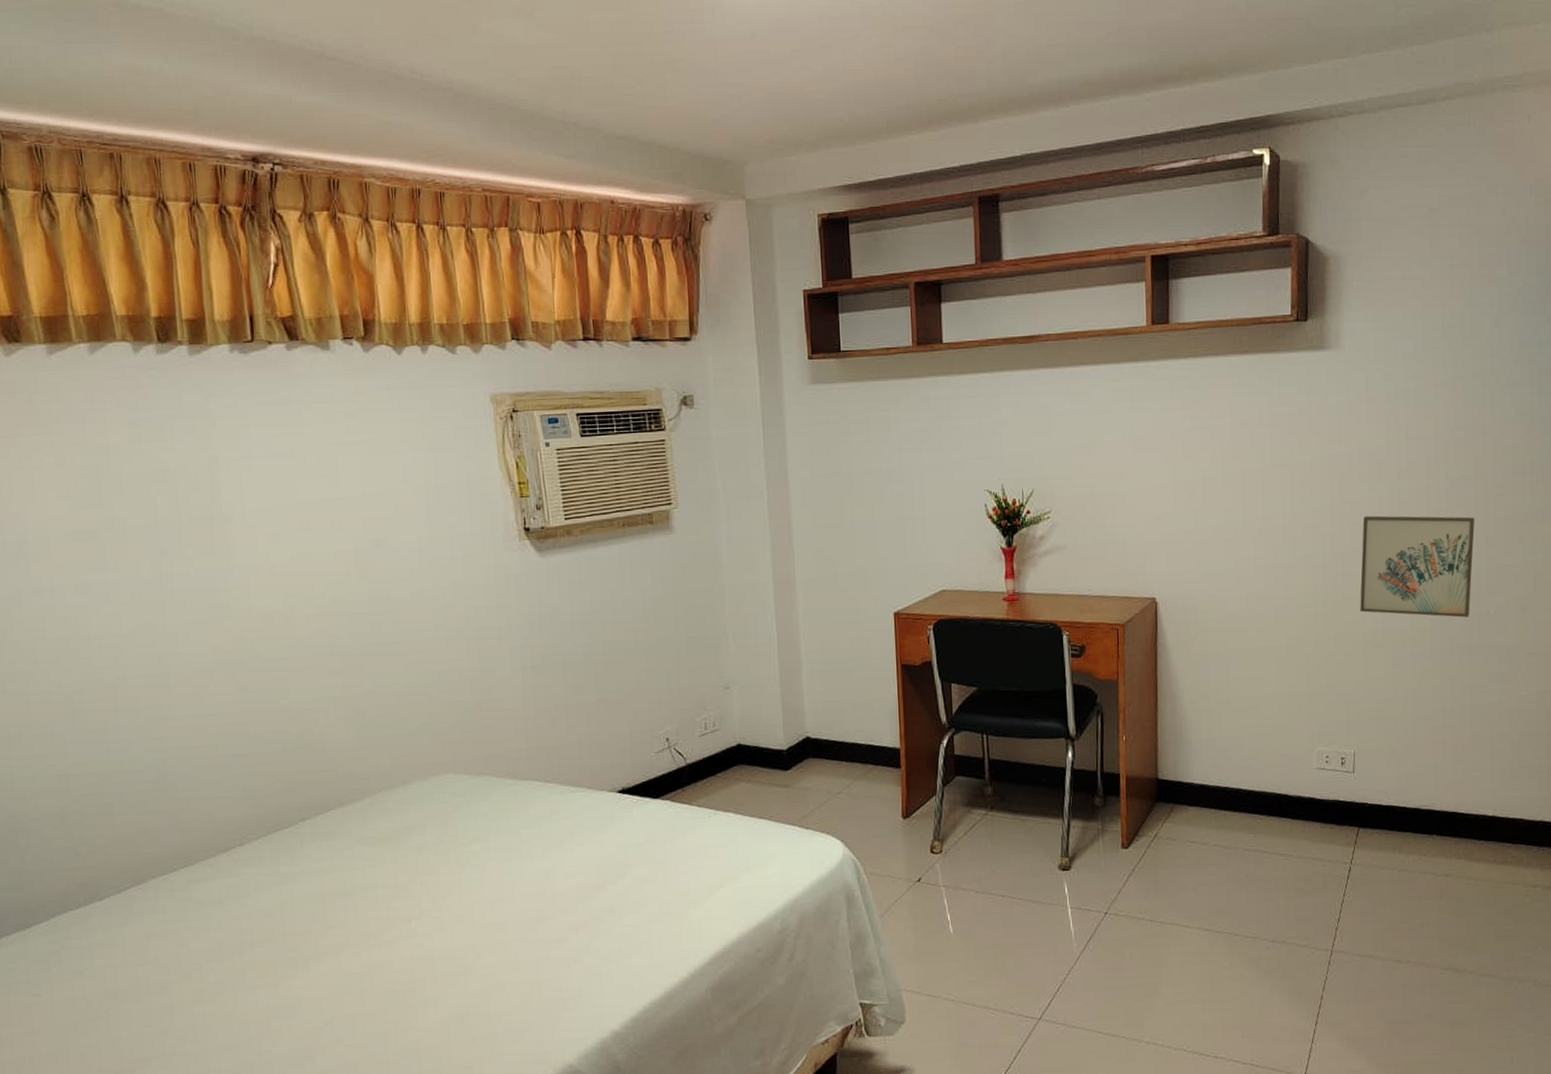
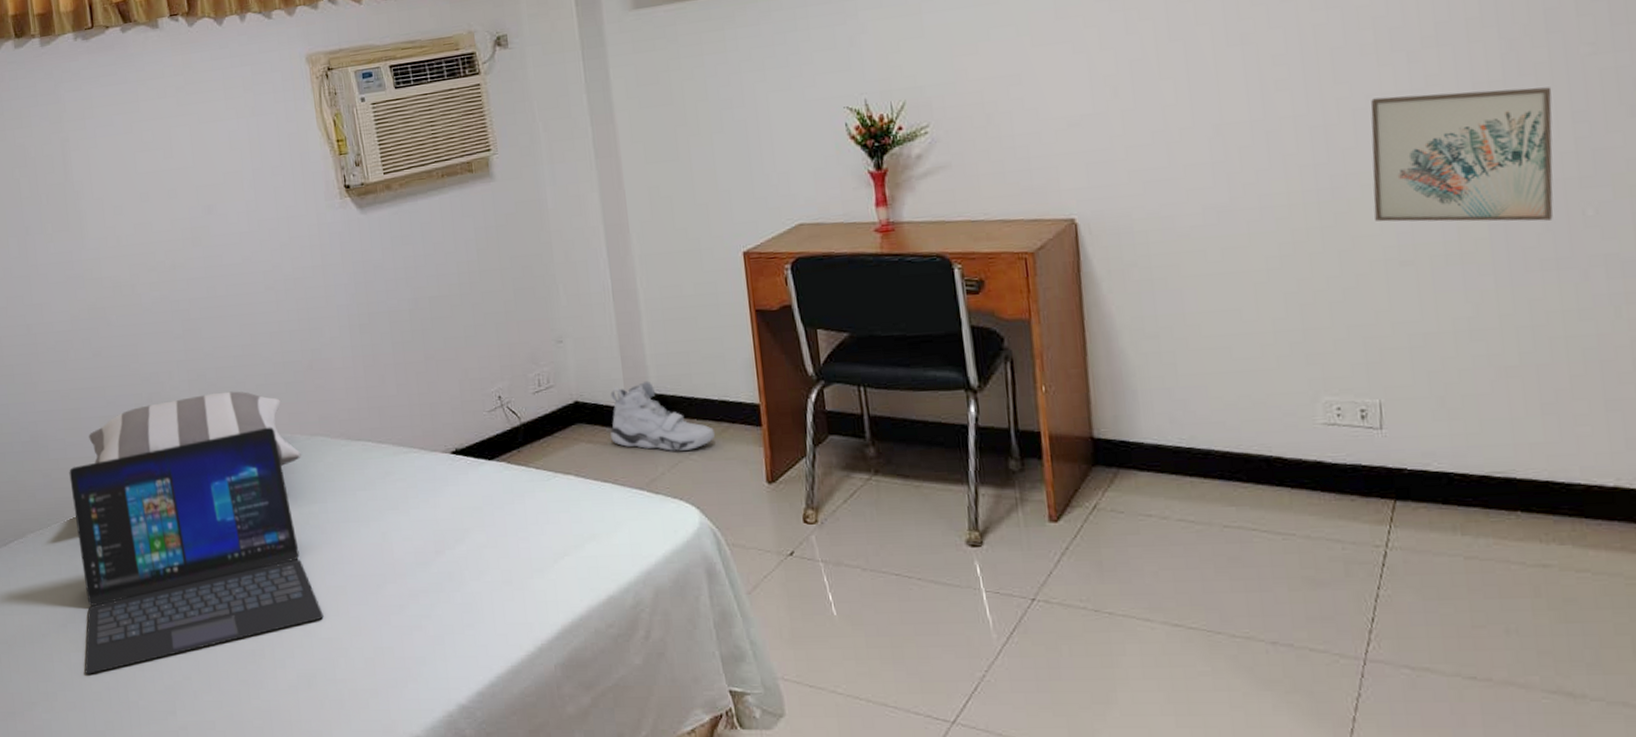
laptop: none [201,766,480,1026] -> present [69,427,324,674]
pillow: none [227,729,465,805] -> present [88,391,301,466]
sneaker: none [769,726,860,790] -> present [610,380,715,451]

